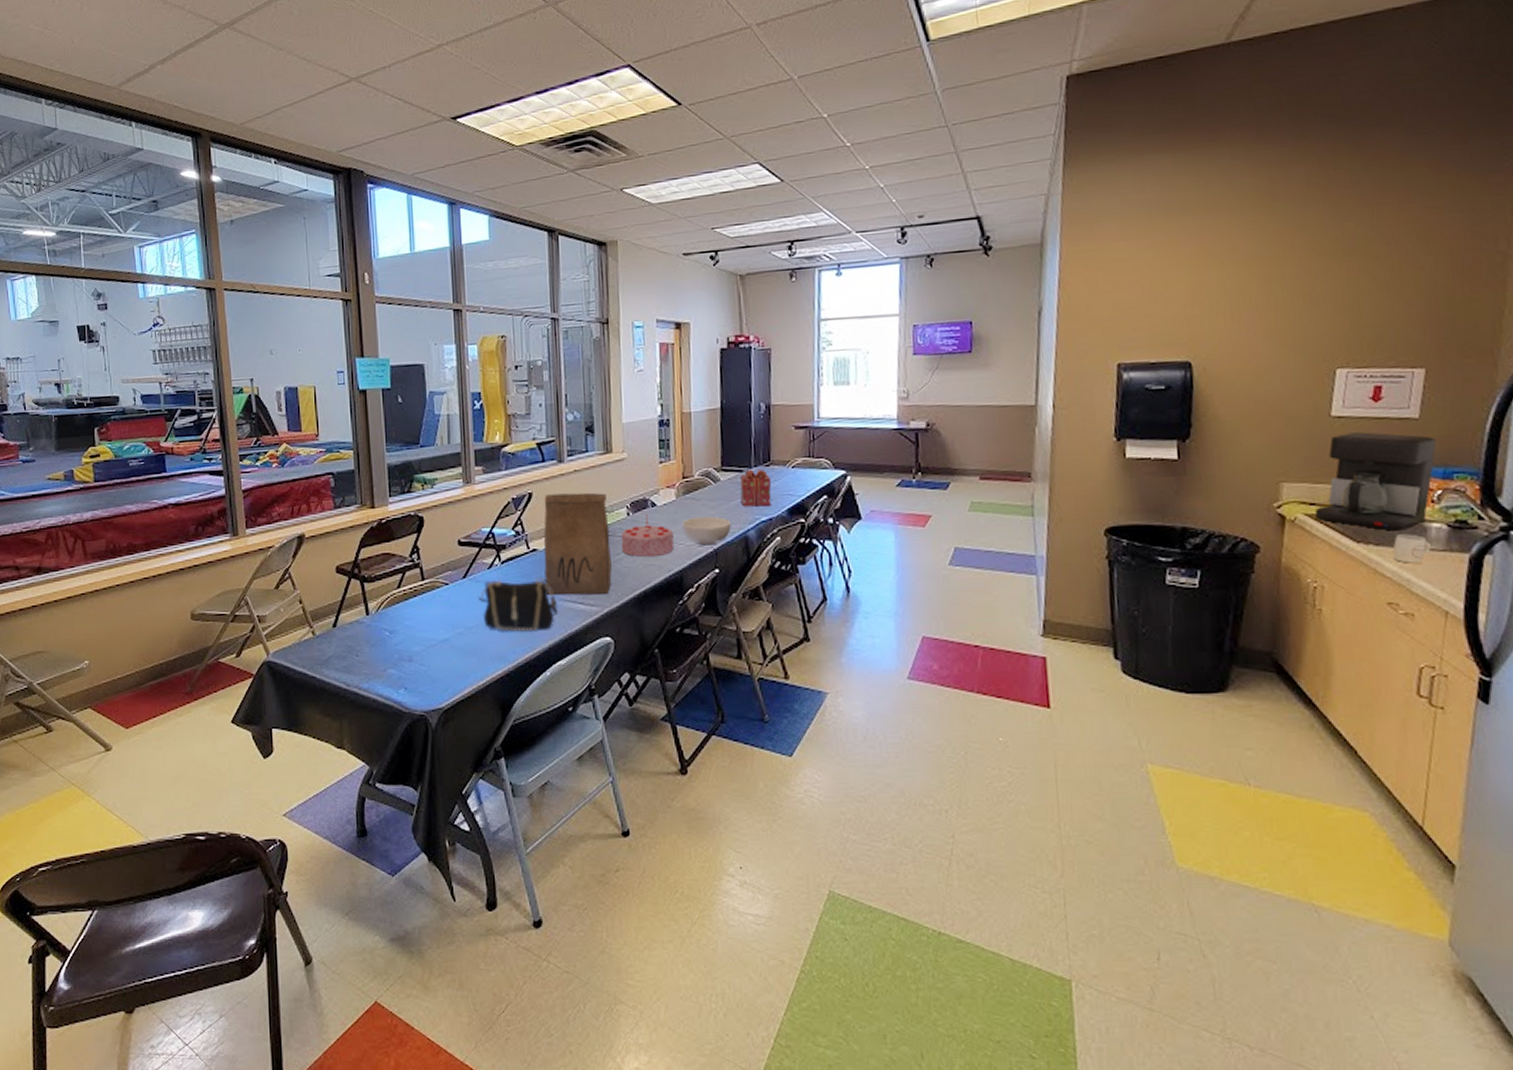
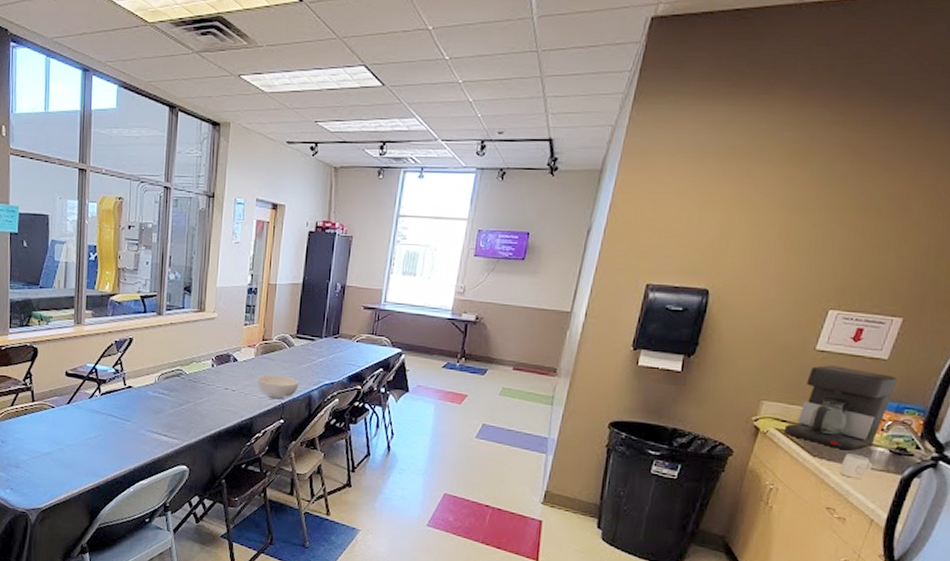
handbag: present [478,578,559,633] -> none [79,408,145,455]
paper bag: present [543,492,612,596] -> none [136,341,196,431]
birthday cake: present [621,514,674,558] -> none [203,367,249,404]
gift box: present [739,469,772,507] -> none [309,339,338,372]

